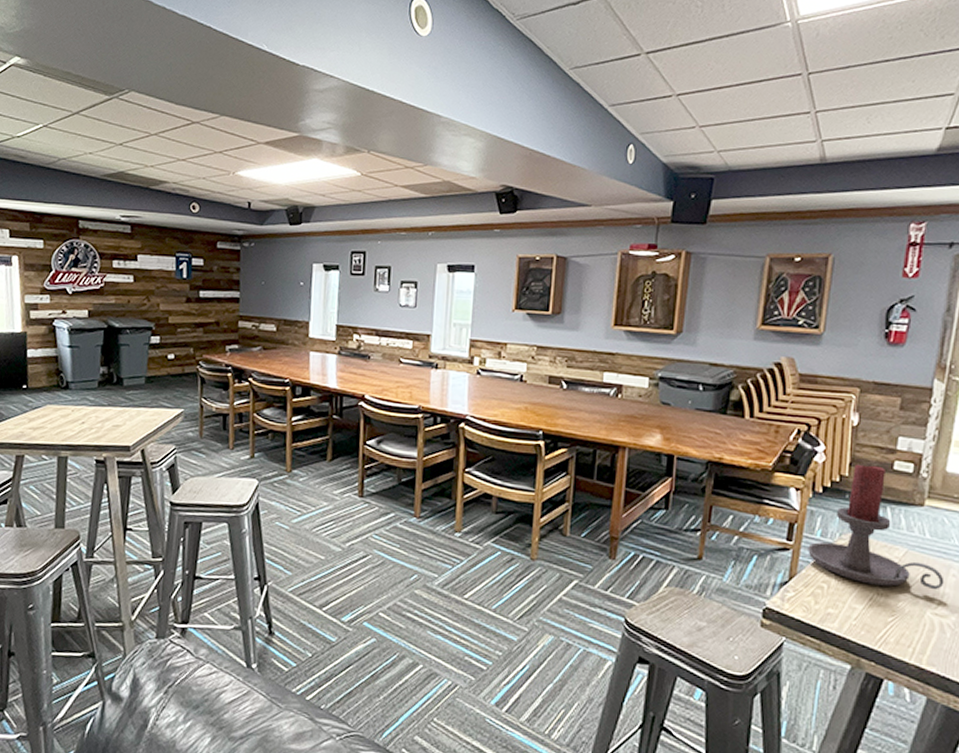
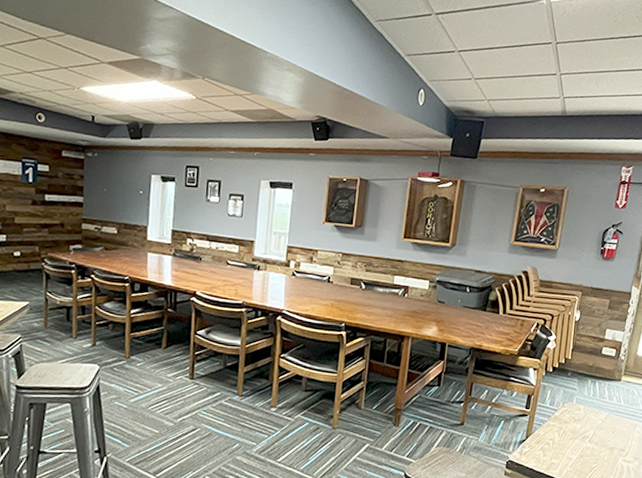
candle holder: present [808,464,945,590] -> none [540,350,632,443]

